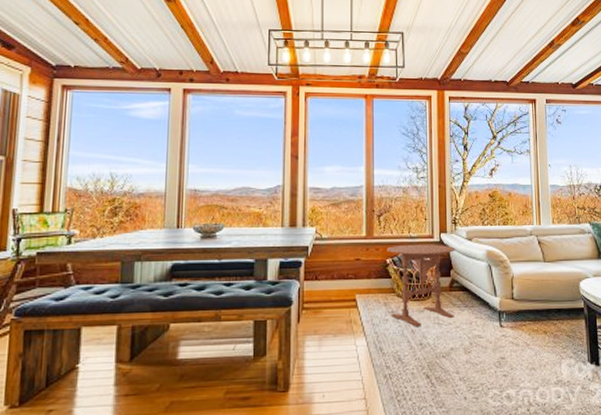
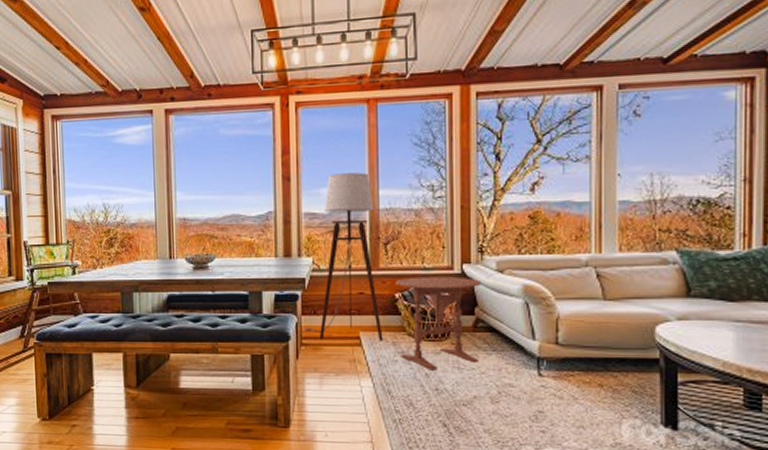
floor lamp: none [305,155,376,304] -> present [303,172,383,341]

